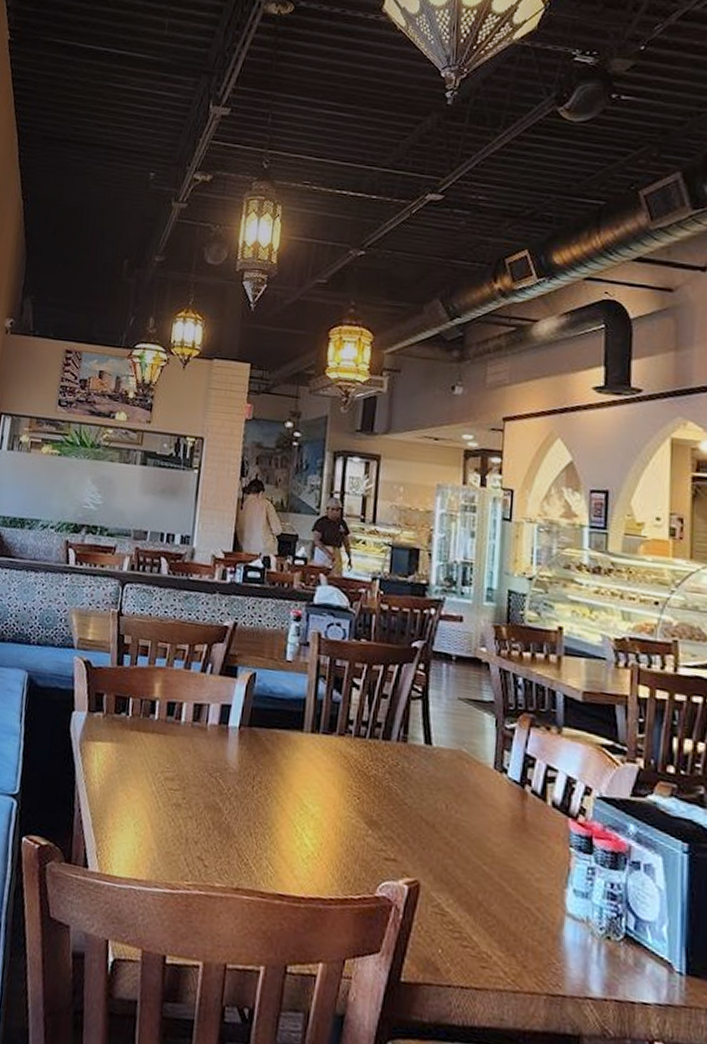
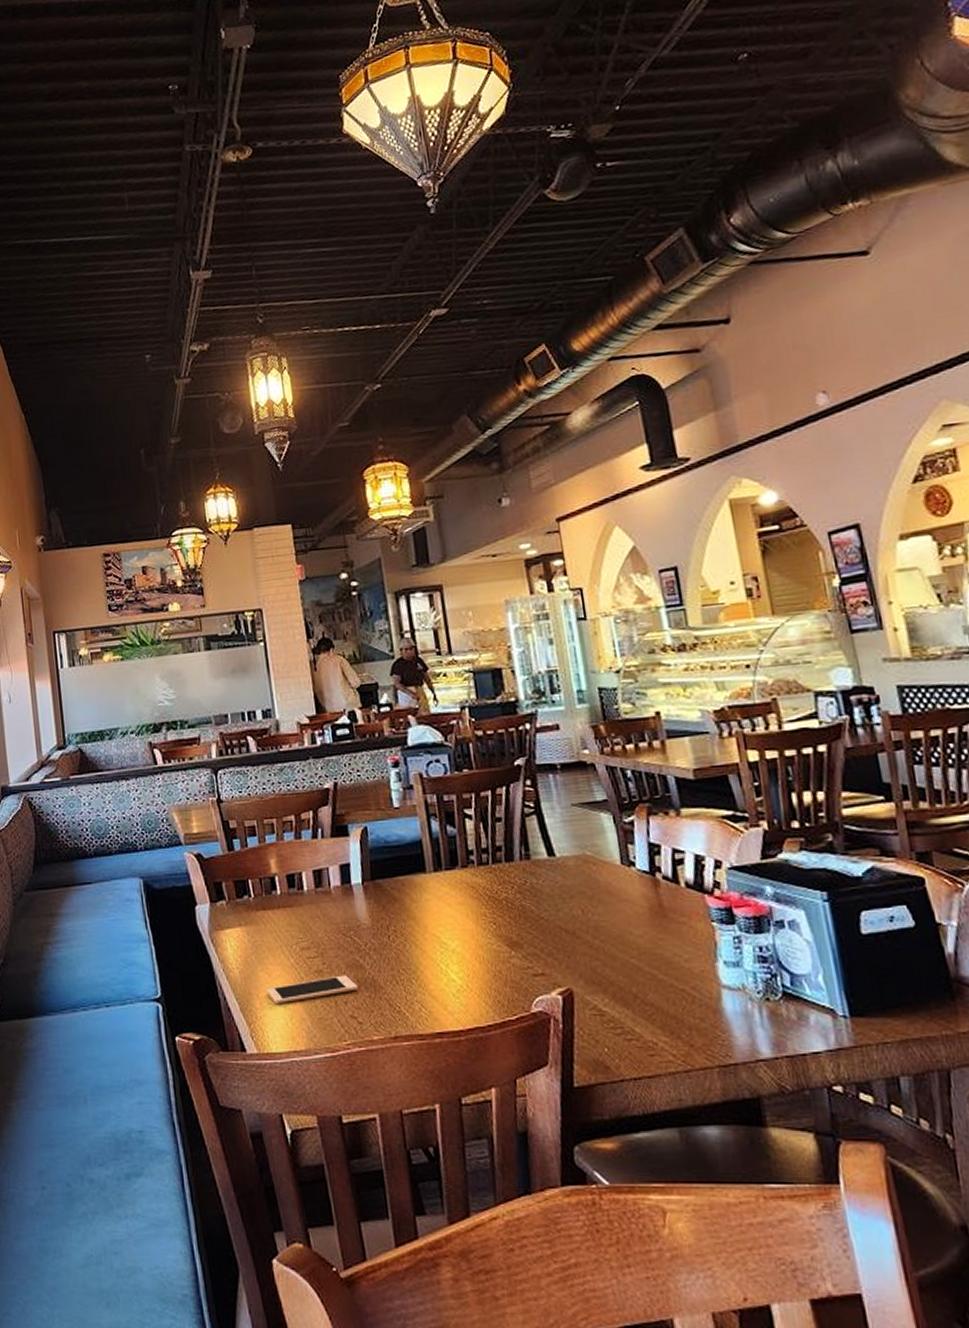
cell phone: none [122,809,212,833] -> present [267,975,358,1005]

